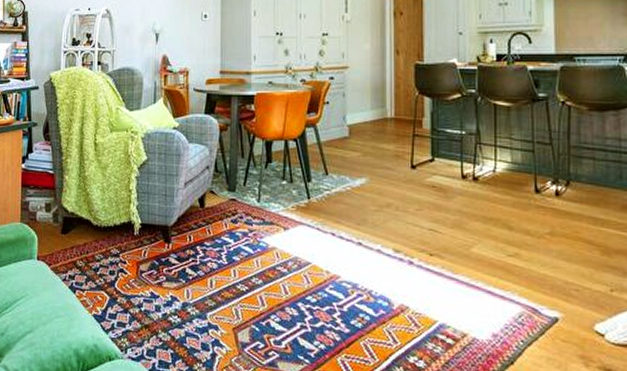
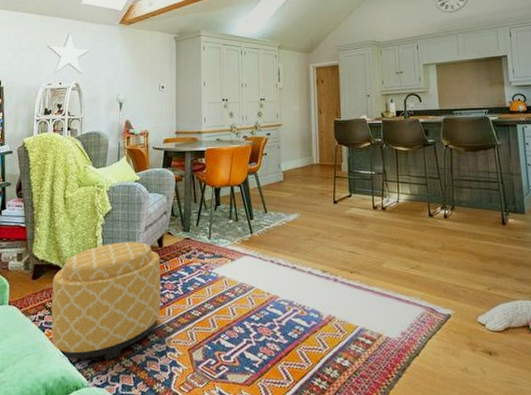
ottoman: none [82,198,203,332] -> present [51,241,161,360]

